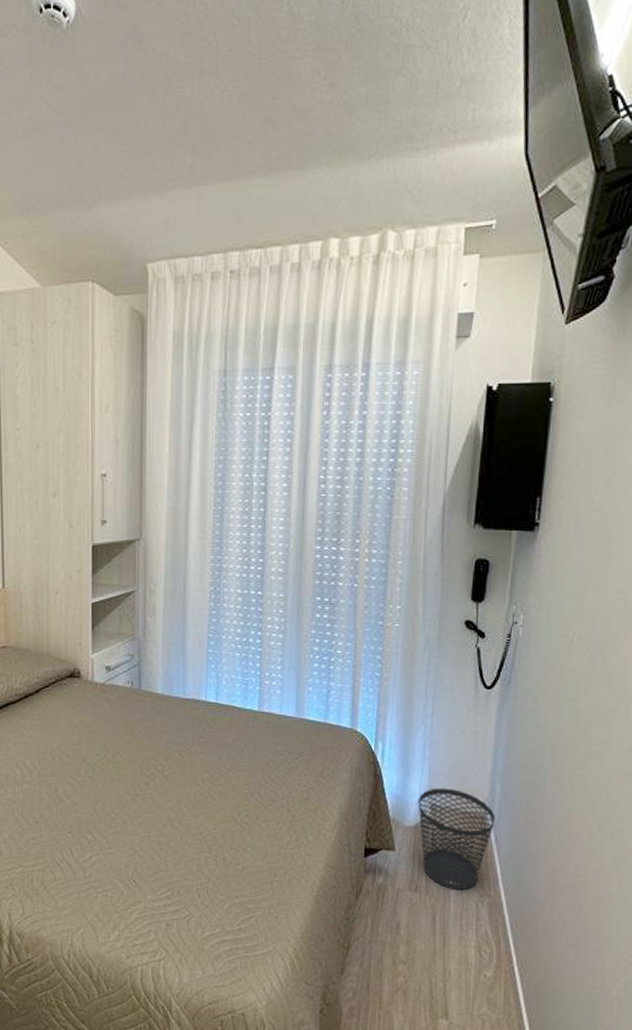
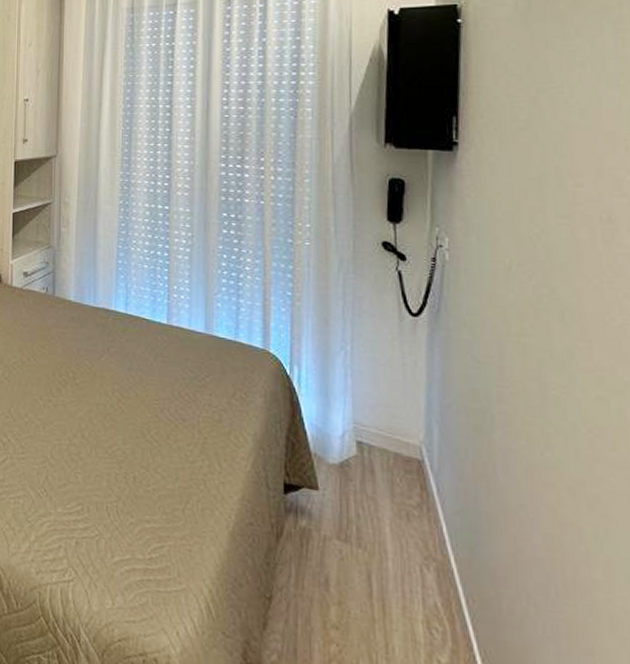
wastebasket: present [418,788,495,891] -> none [341,423,435,548]

